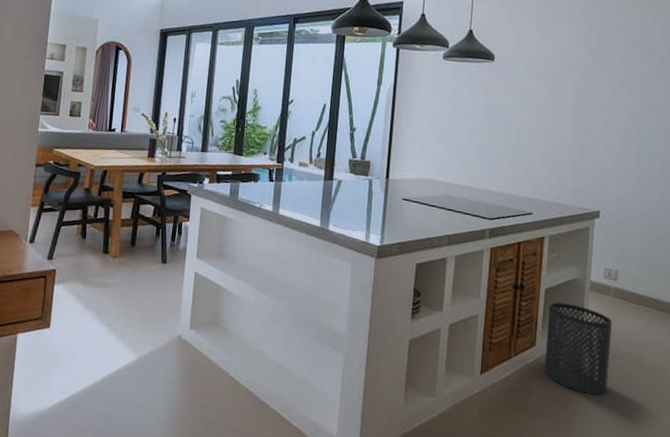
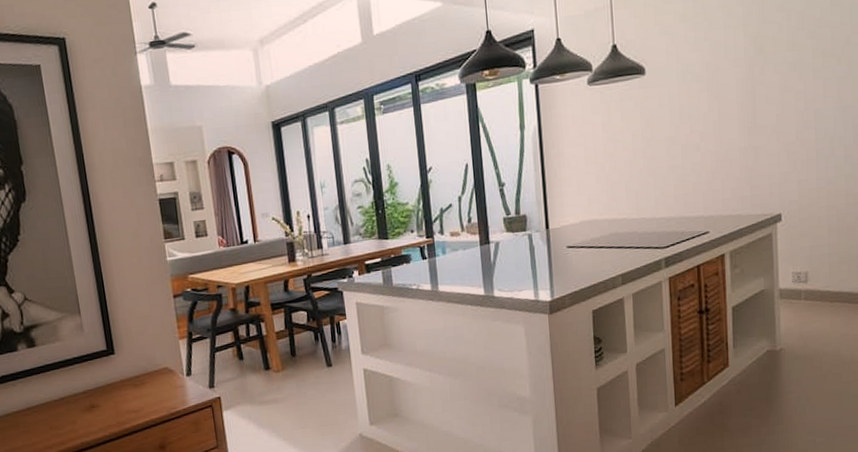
trash can: present [544,302,613,396] -> none [738,316,809,402]

